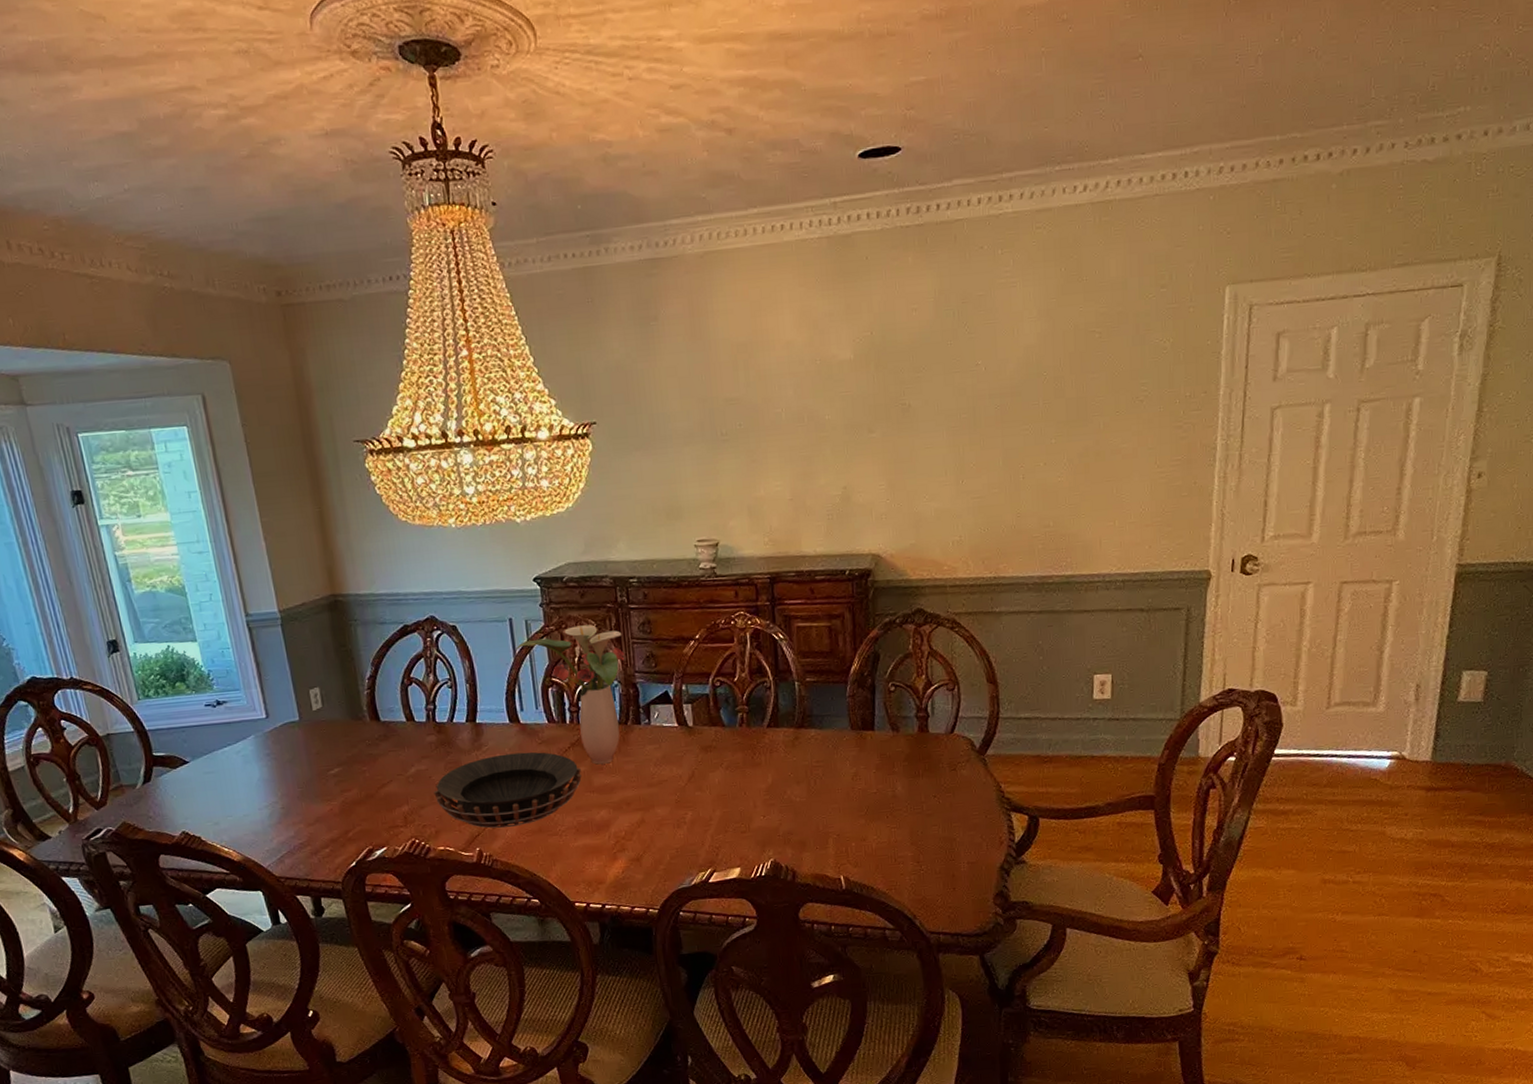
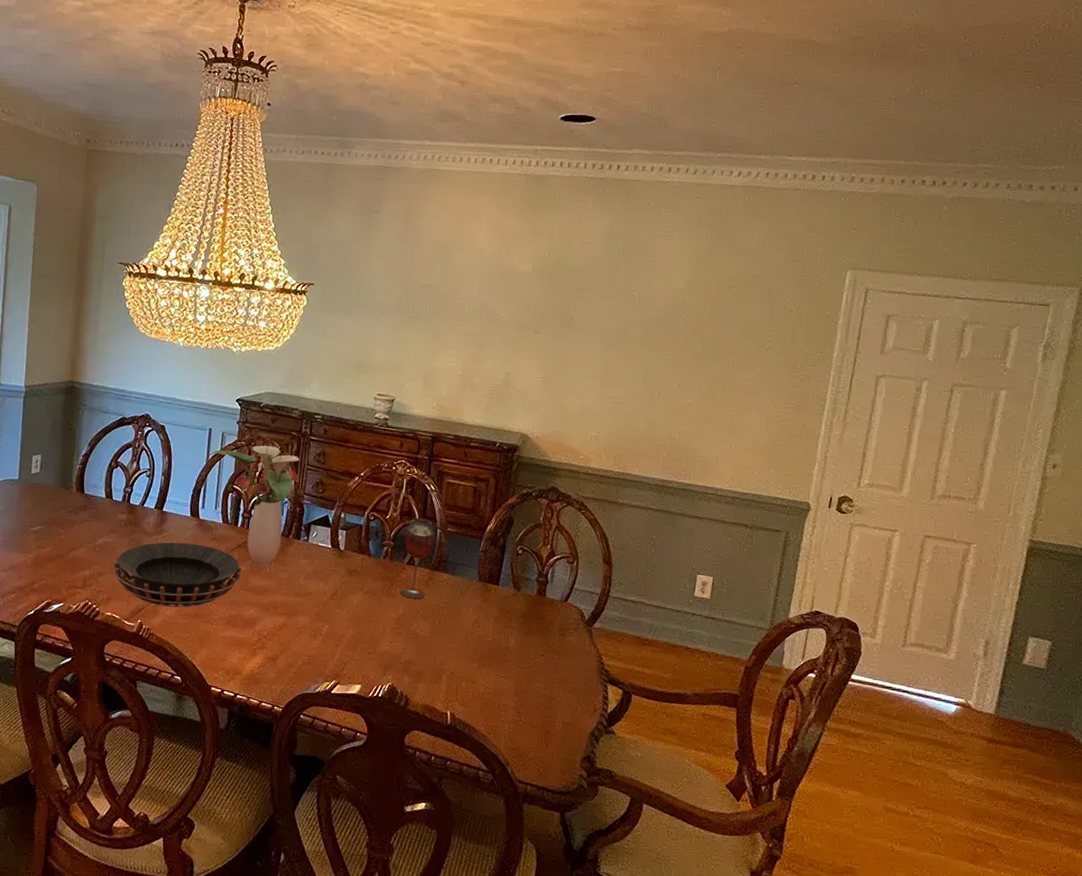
wineglass: none [759,672,794,765] -> present [401,517,435,599]

